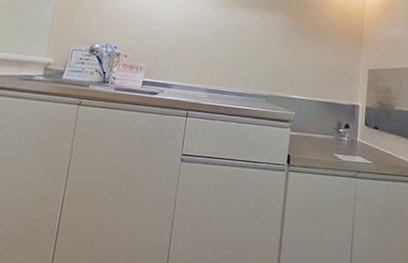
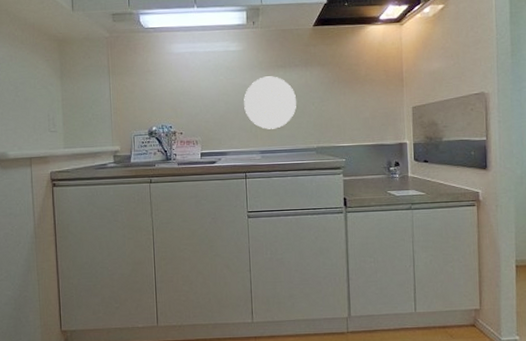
decorative plate: none [198,12,254,69] -> present [244,76,296,129]

